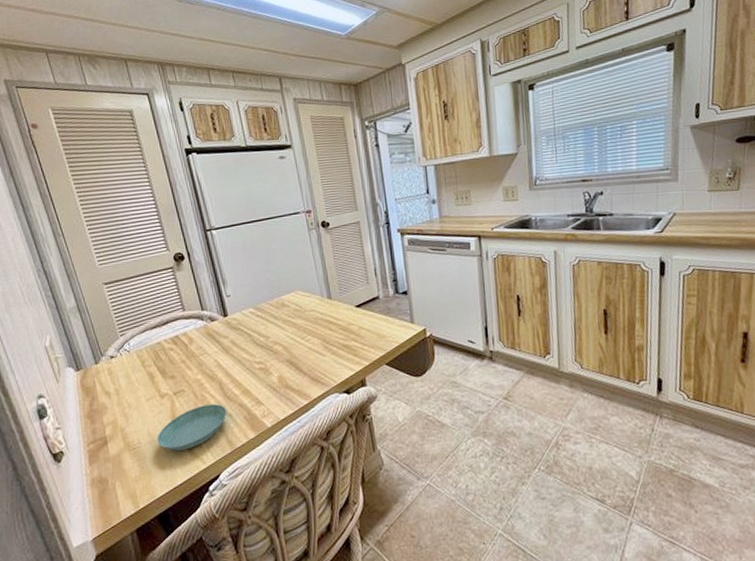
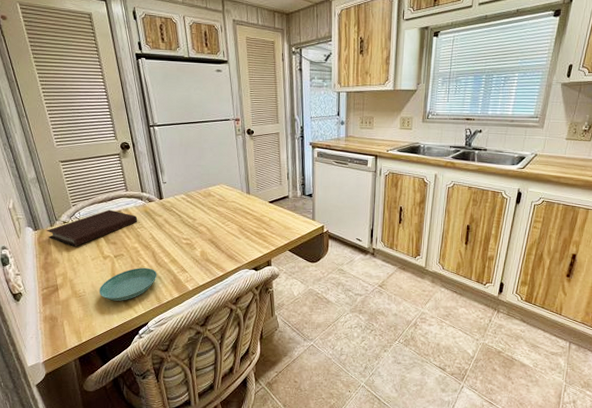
notebook: none [91,335,199,387] -> present [47,209,138,247]

